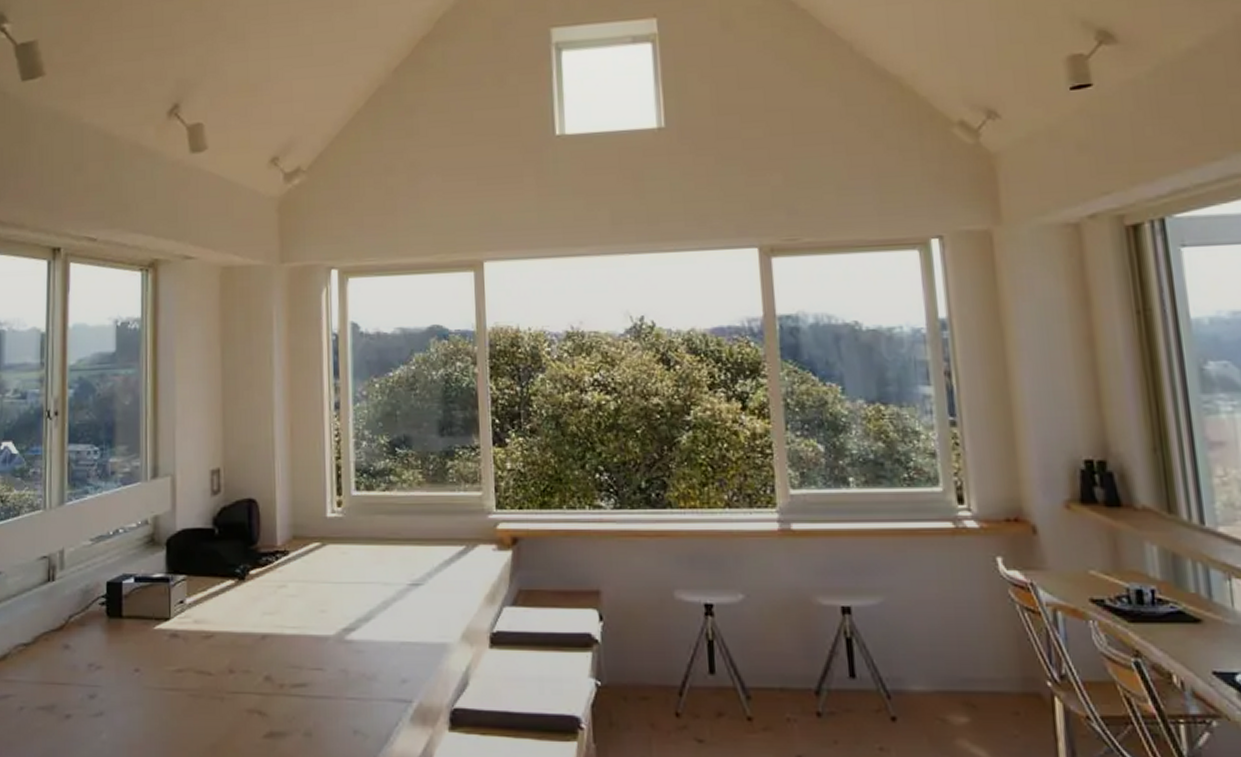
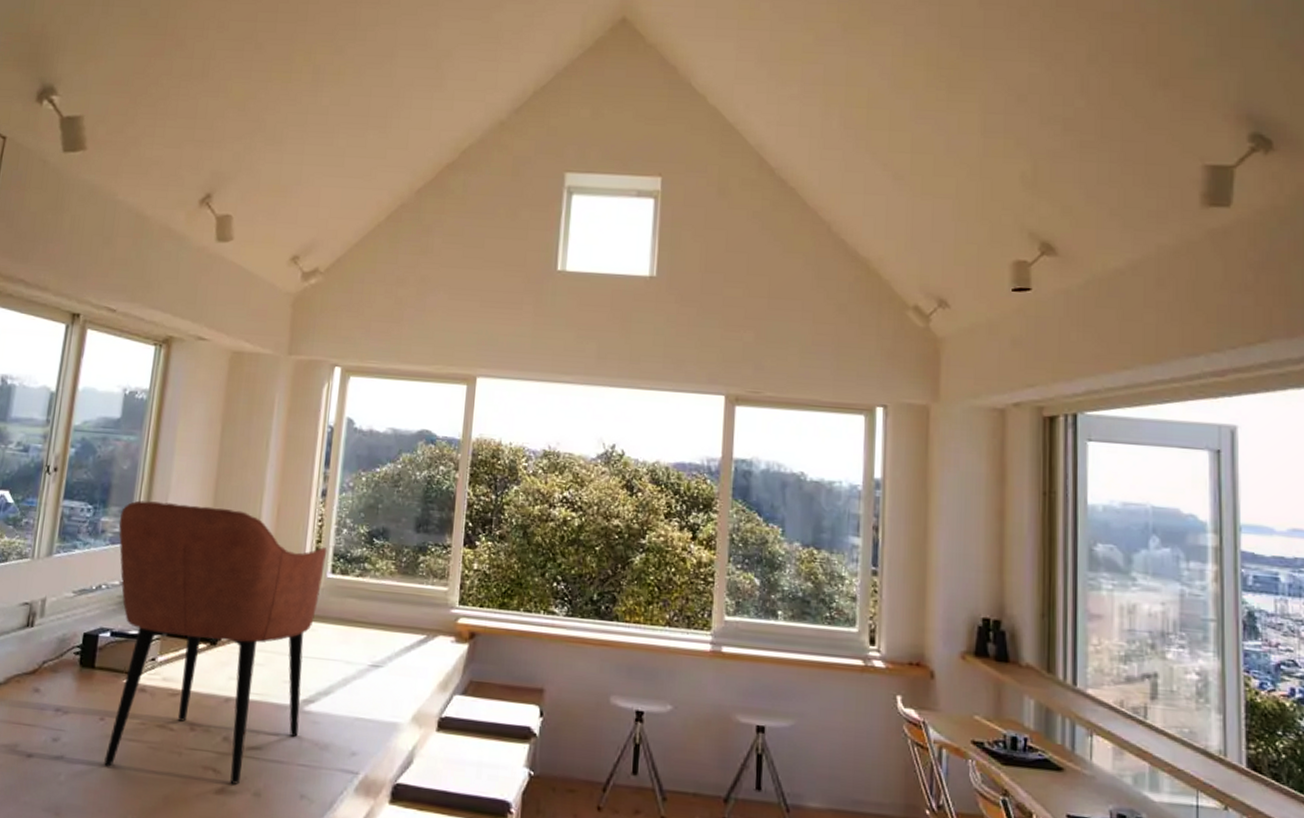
armchair: none [128,434,349,726] -> present [104,500,327,785]

